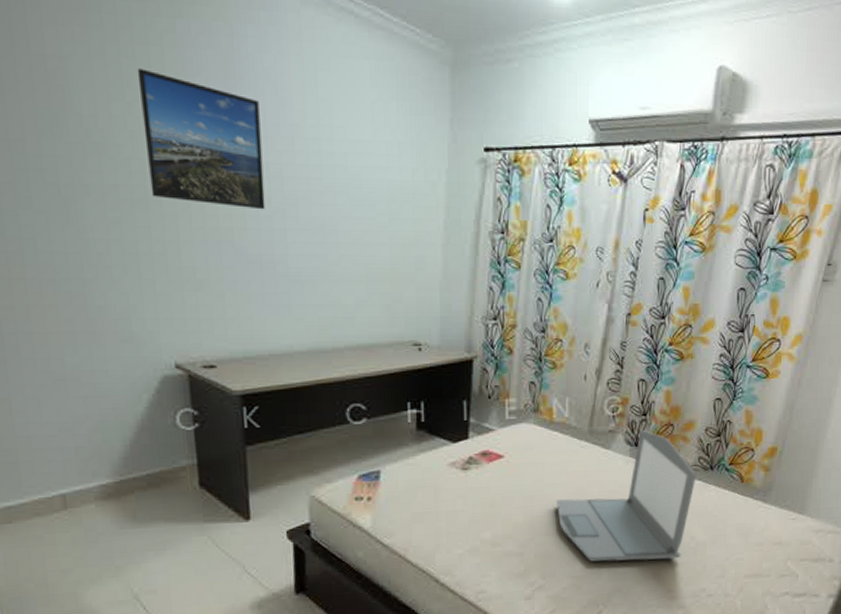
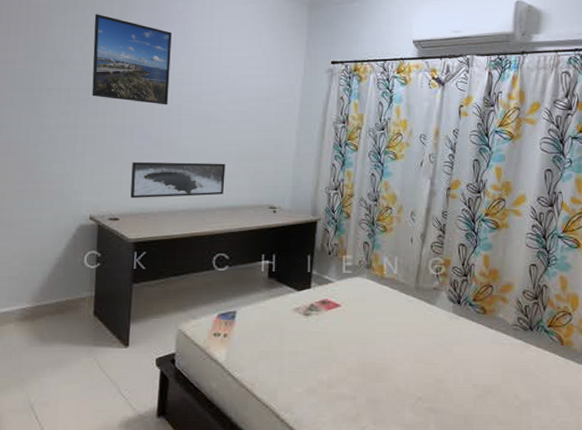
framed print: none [225,289,354,339] -> present [130,161,226,199]
laptop: present [557,429,696,562] -> none [387,288,516,416]

